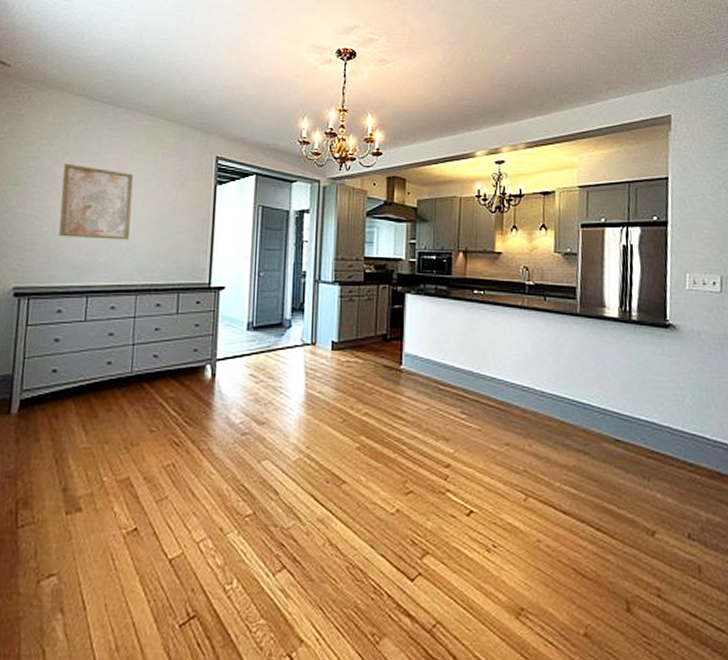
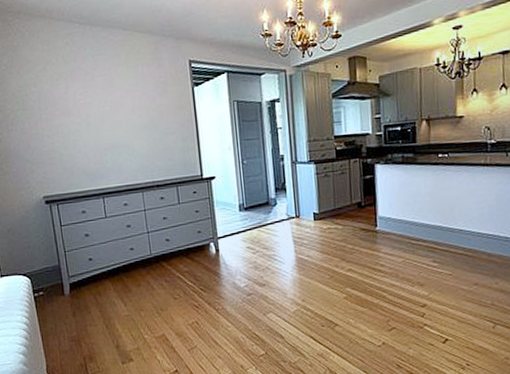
wall art: present [59,163,134,240] -> none [60,84,128,150]

